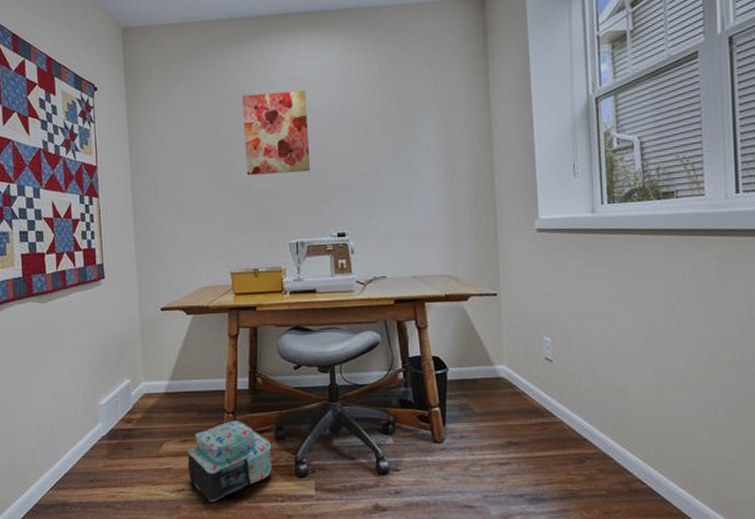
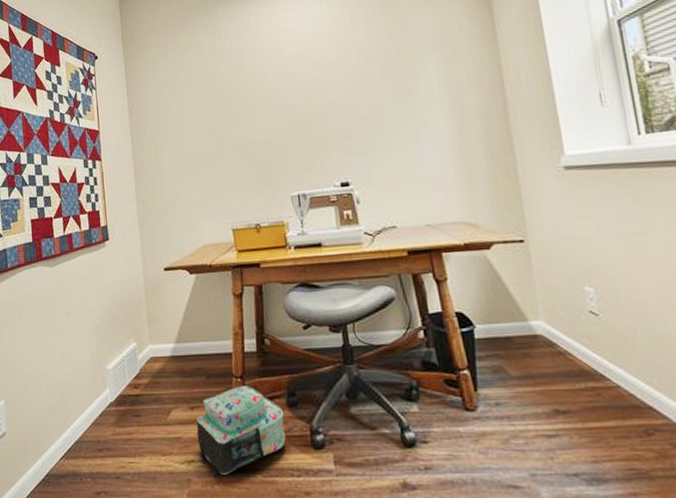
wall art: present [242,90,311,176] -> none [235,40,309,130]

